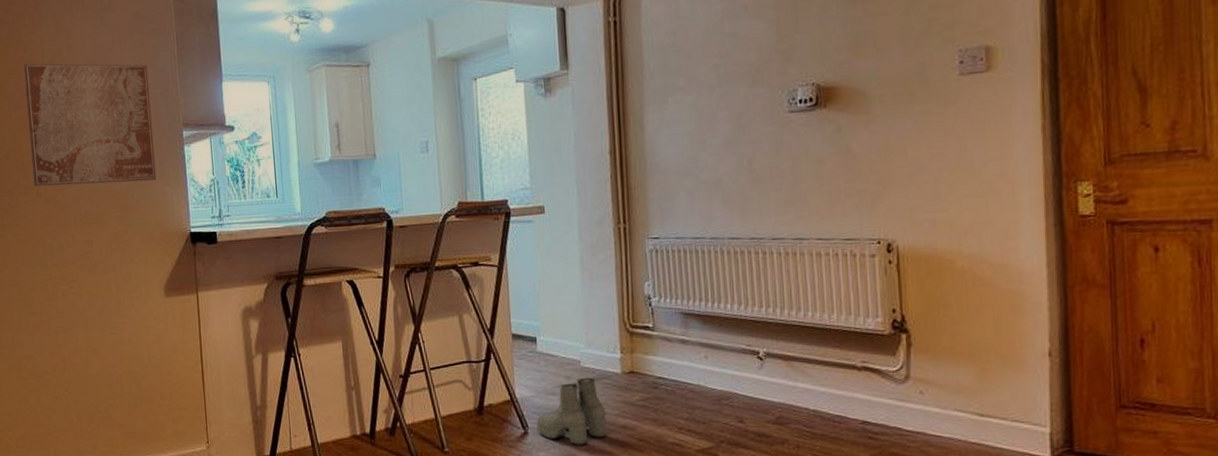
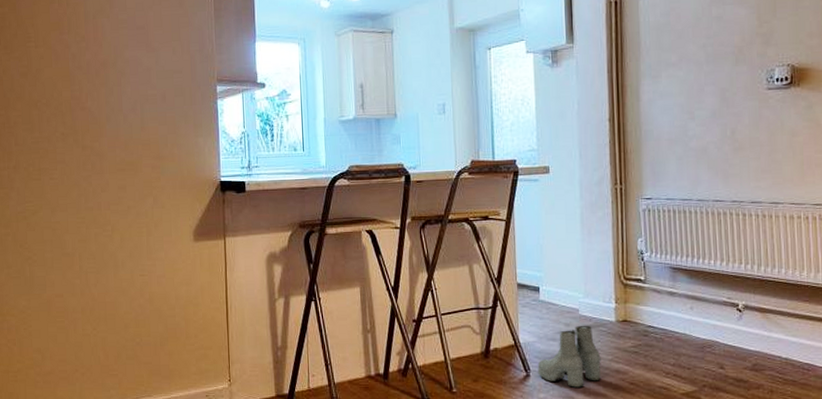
wall art: present [23,63,157,187] -> none [66,17,190,134]

